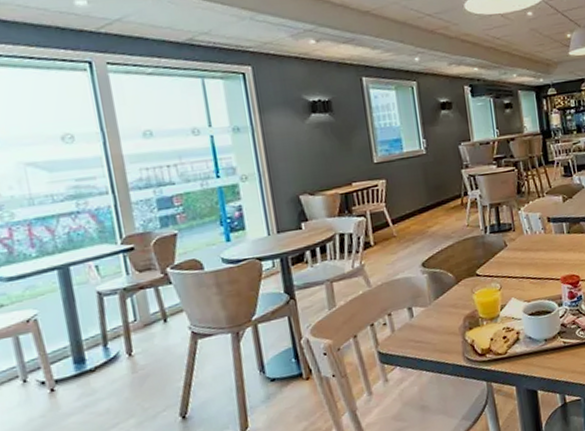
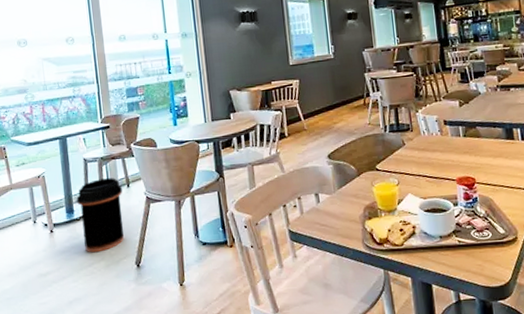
trash can: none [88,312,162,411] -> present [76,178,124,253]

